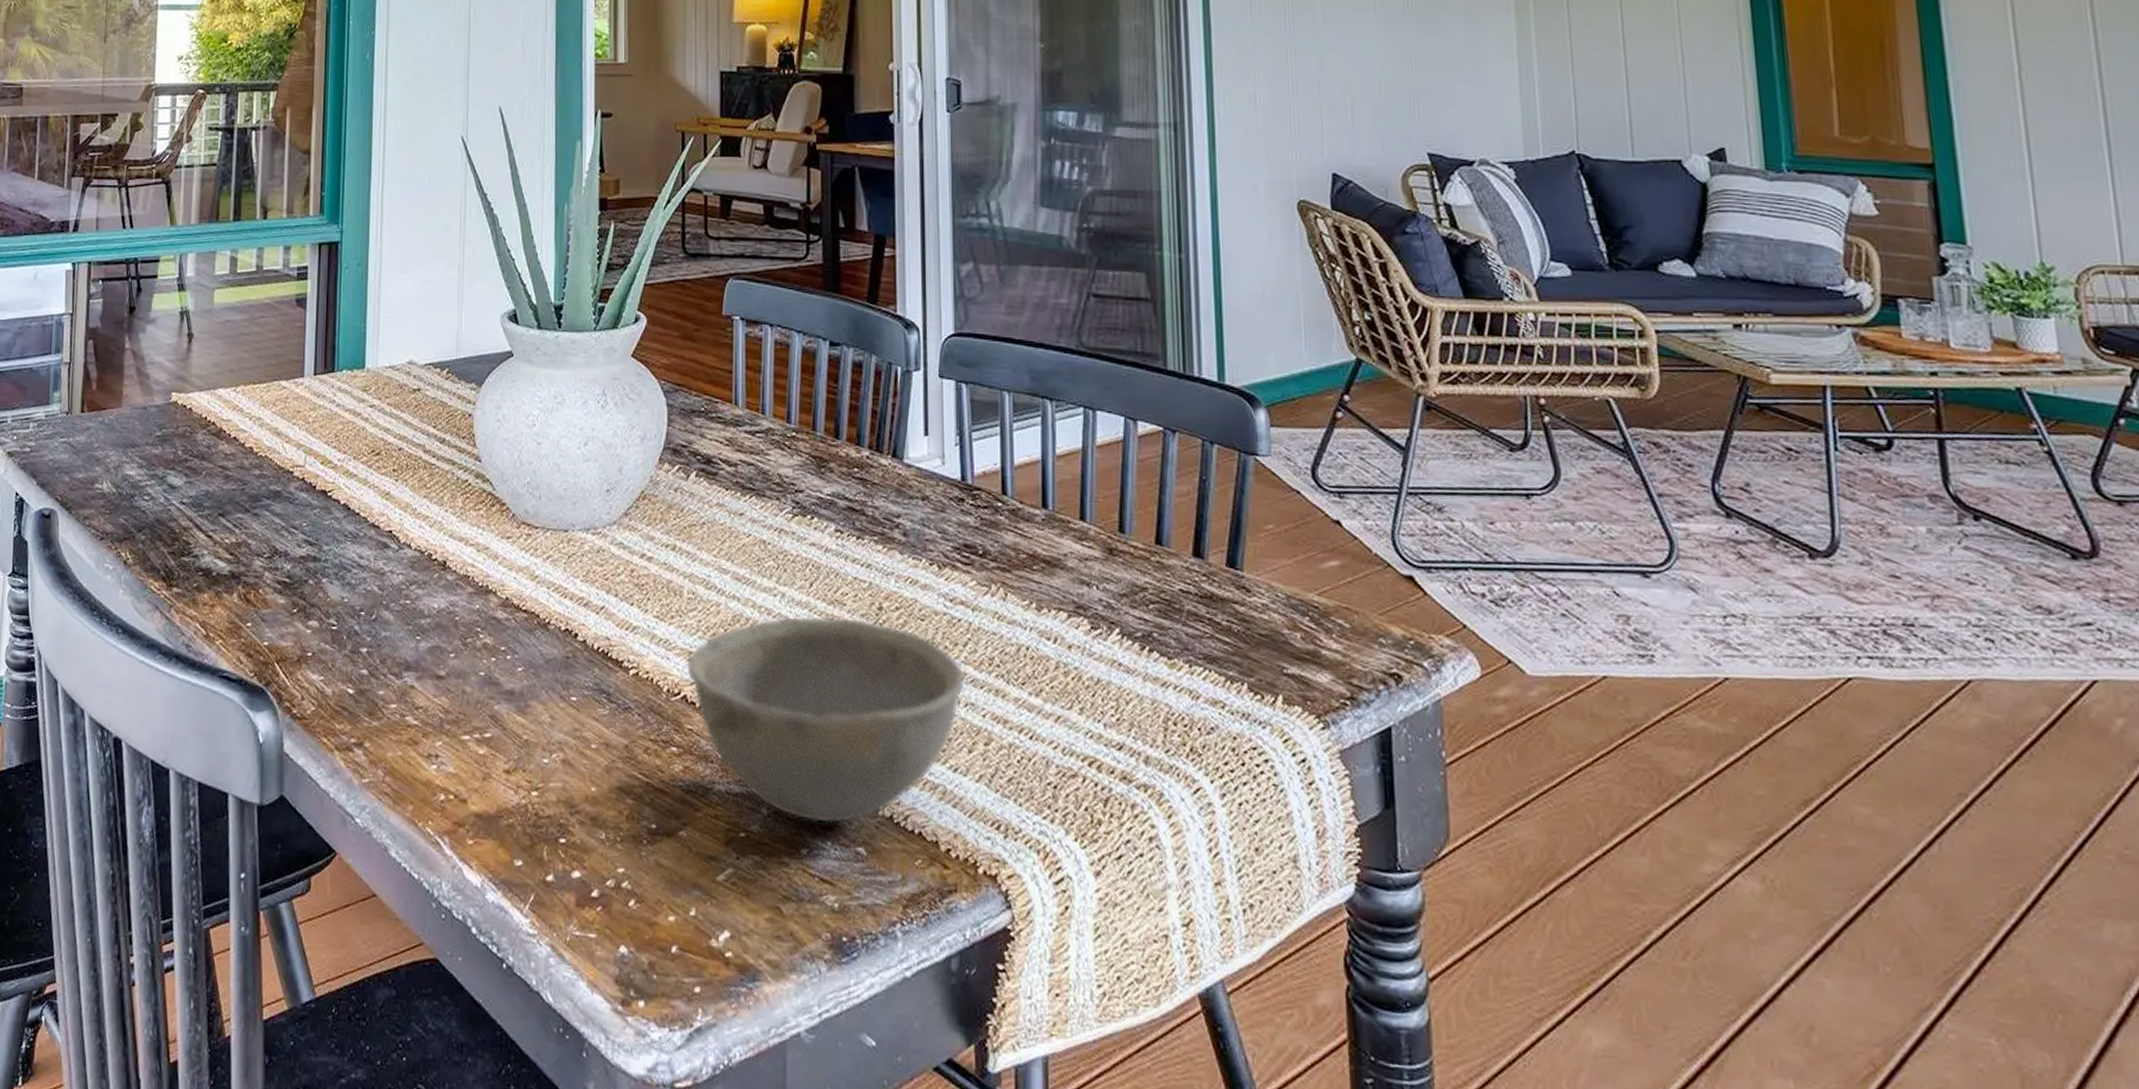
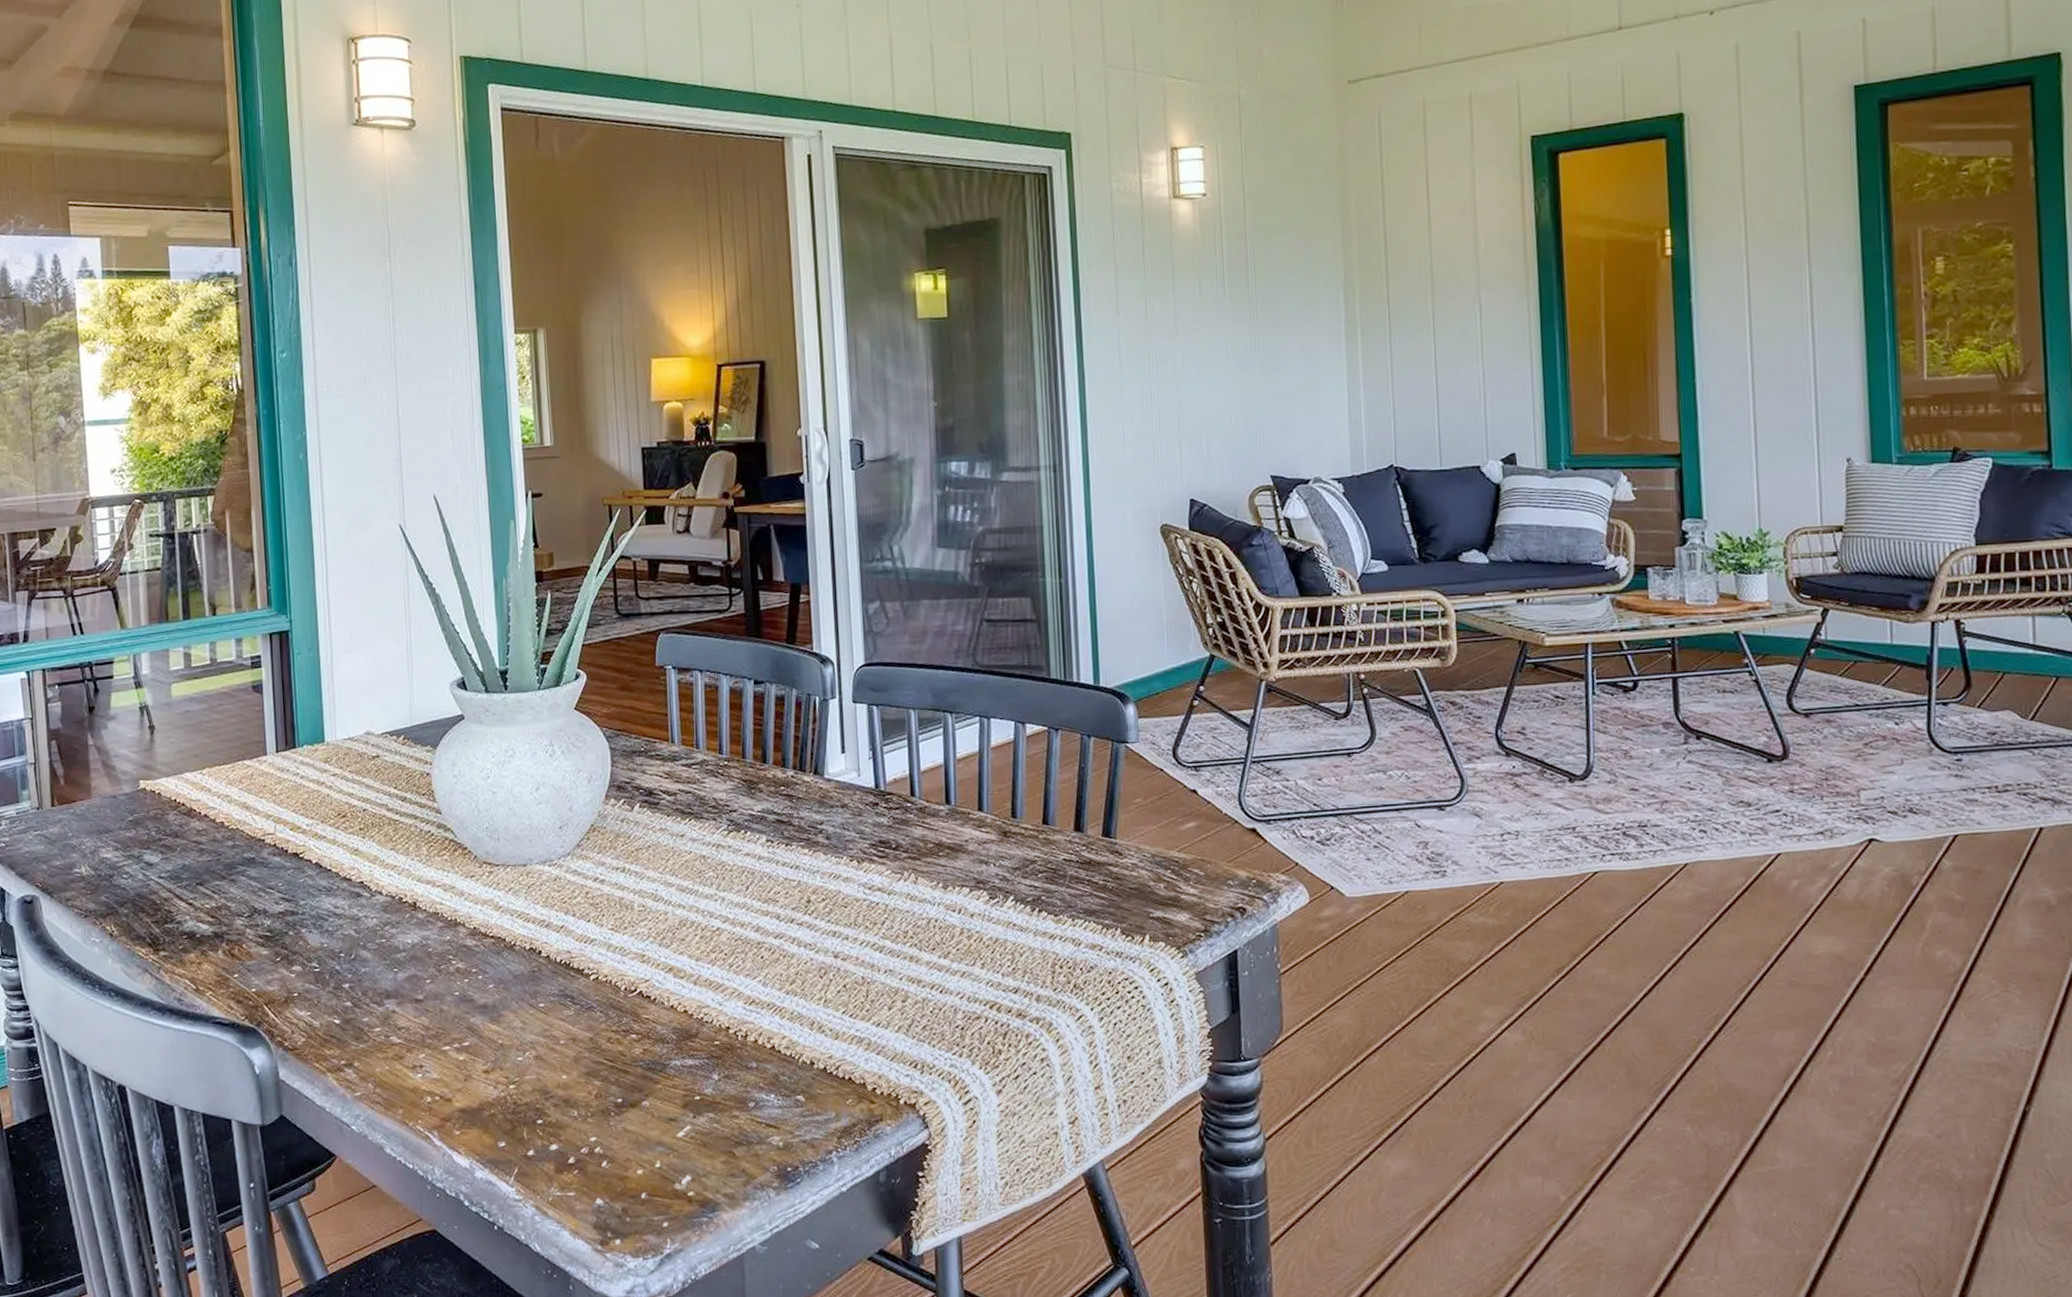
bowl: present [686,615,966,824] -> none [640,911,885,1080]

